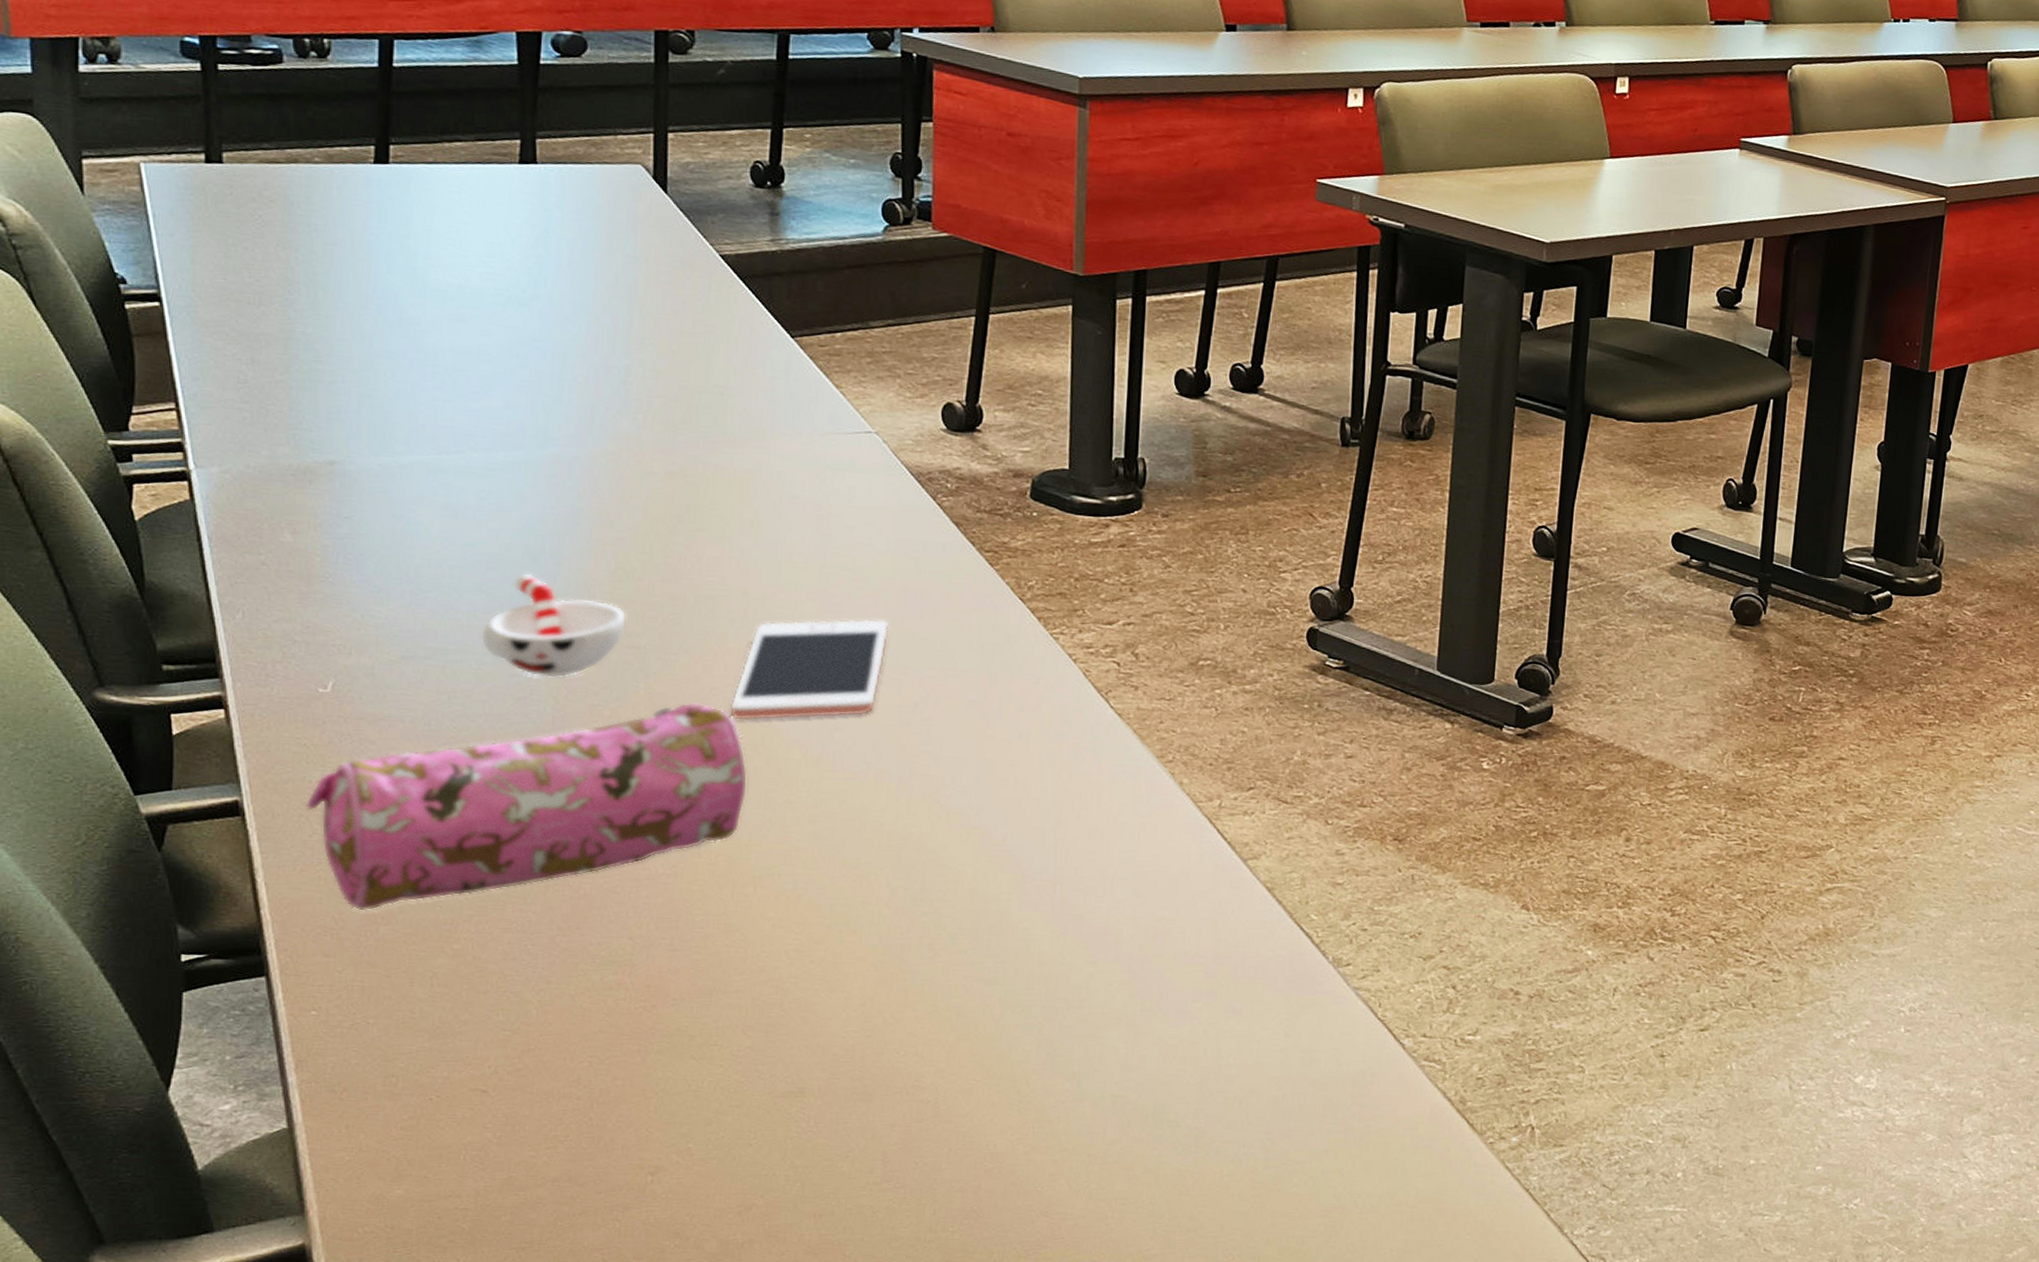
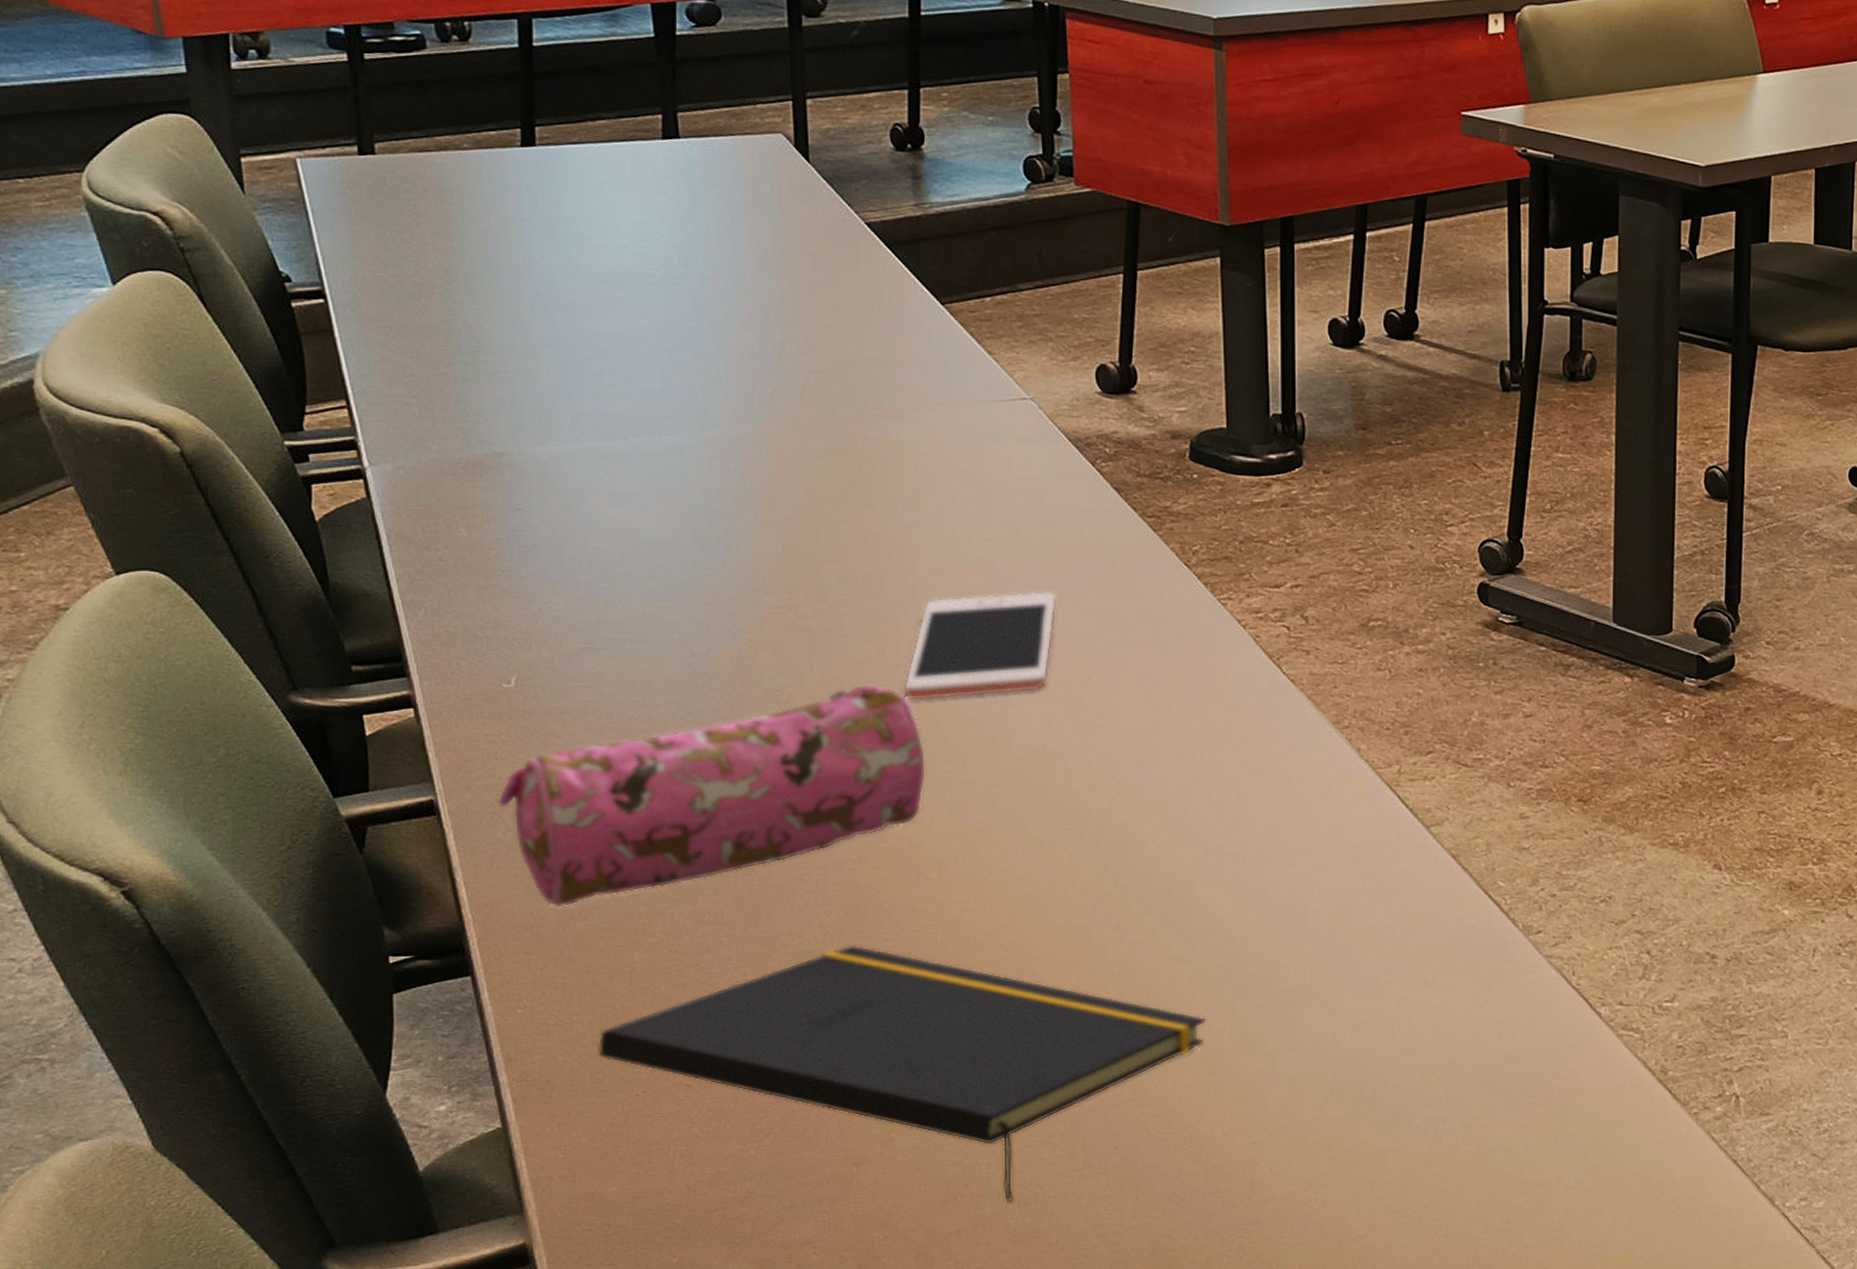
notepad: none [392,957,1014,1215] -> present [597,945,1206,1203]
cup: present [480,573,627,678] -> none [655,558,797,664]

